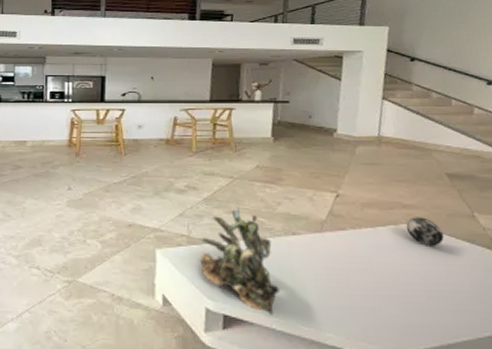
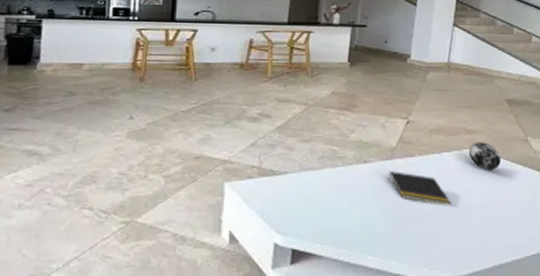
plant: present [200,205,280,315] -> none [270,133,349,247]
notepad: none [319,244,389,280] -> present [388,171,451,205]

